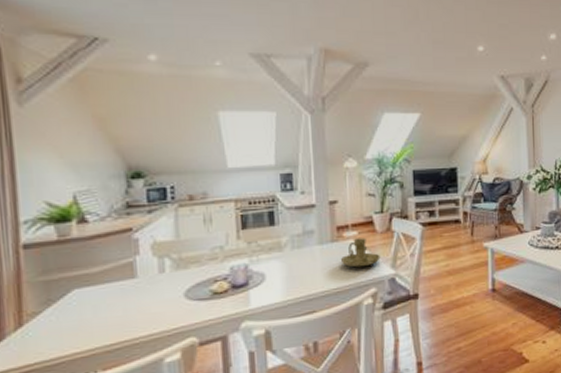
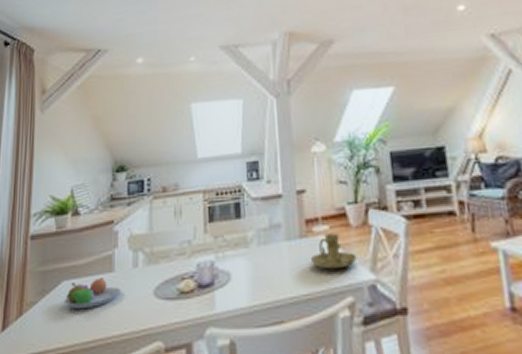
fruit bowl: none [76,284,147,315] -> present [64,278,121,308]

